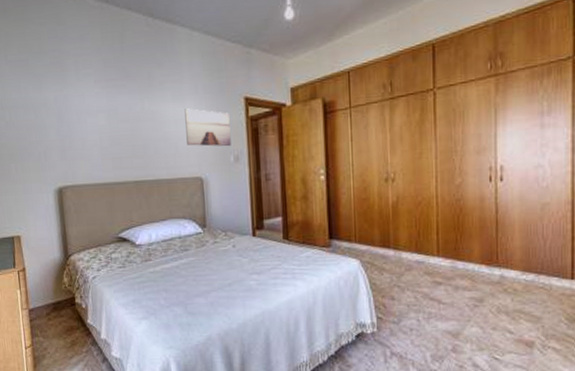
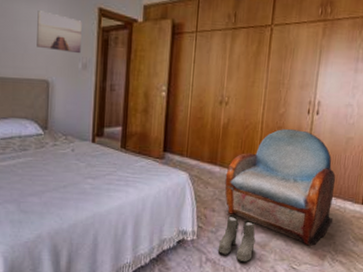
armchair: none [402,200,538,332] -> present [224,129,336,246]
boots: none [403,303,446,355] -> present [217,215,256,263]

